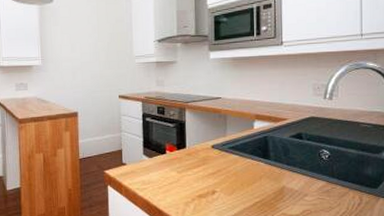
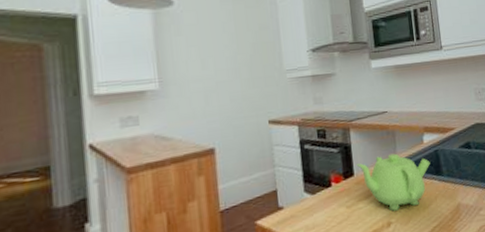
teapot: none [189,134,258,182] -> present [356,153,430,211]

